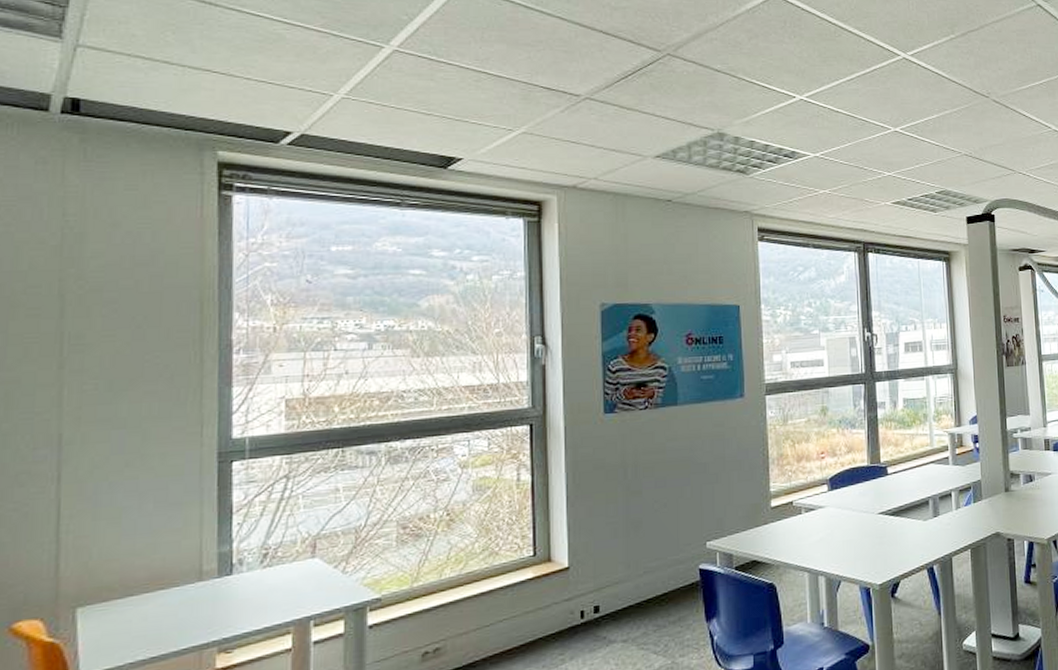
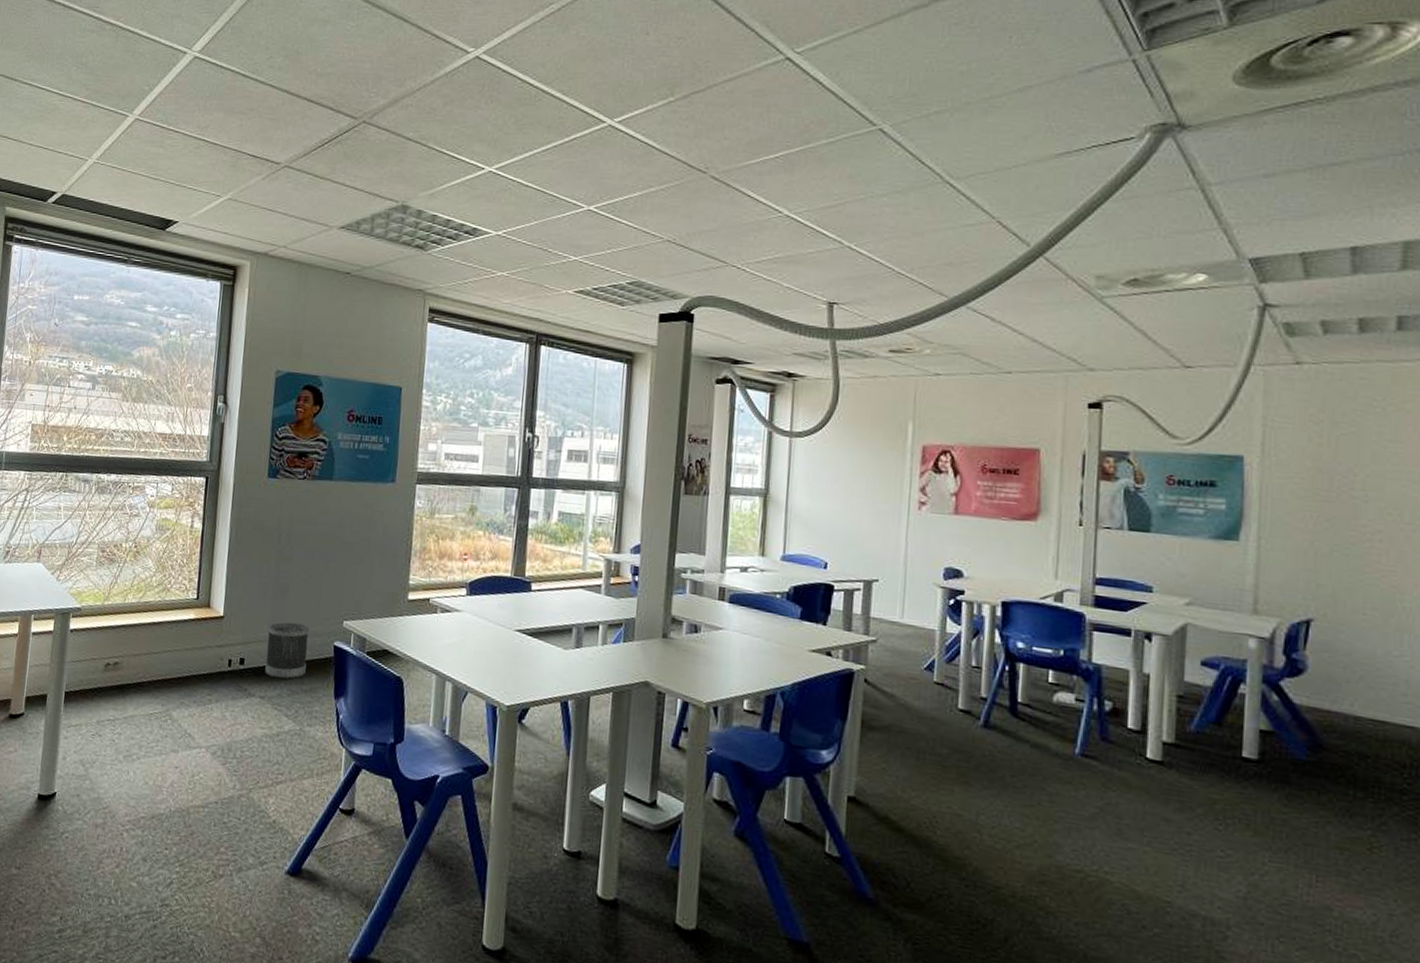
wastebasket: none [623,555,671,618] -> present [265,622,310,679]

